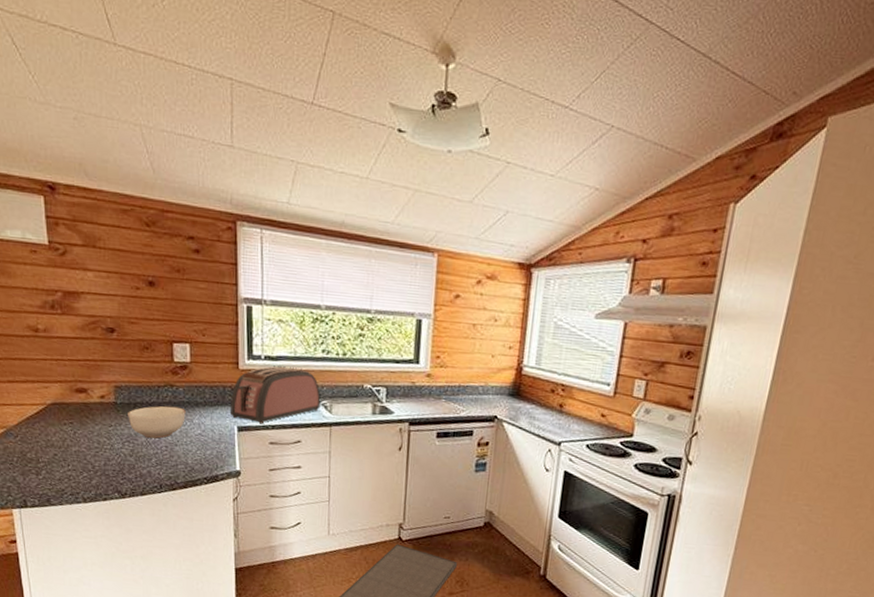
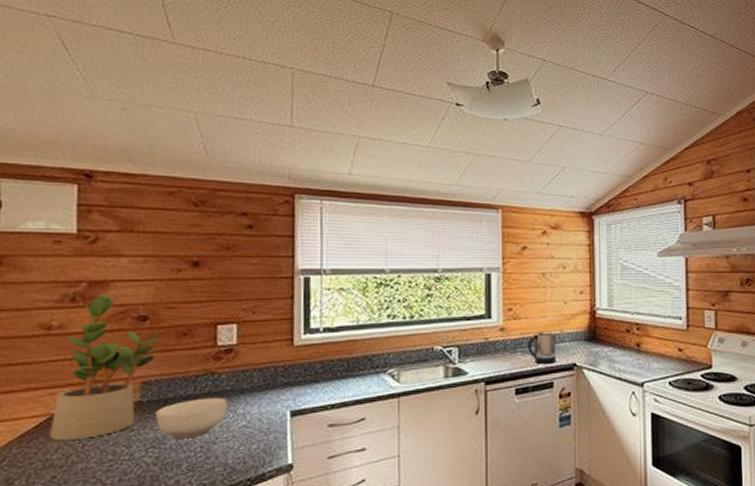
potted plant: none [48,305,129,428] -> present [50,295,164,440]
toaster: present [229,366,321,424] -> none [281,337,387,405]
kettle: none [451,381,481,415] -> present [527,331,557,365]

